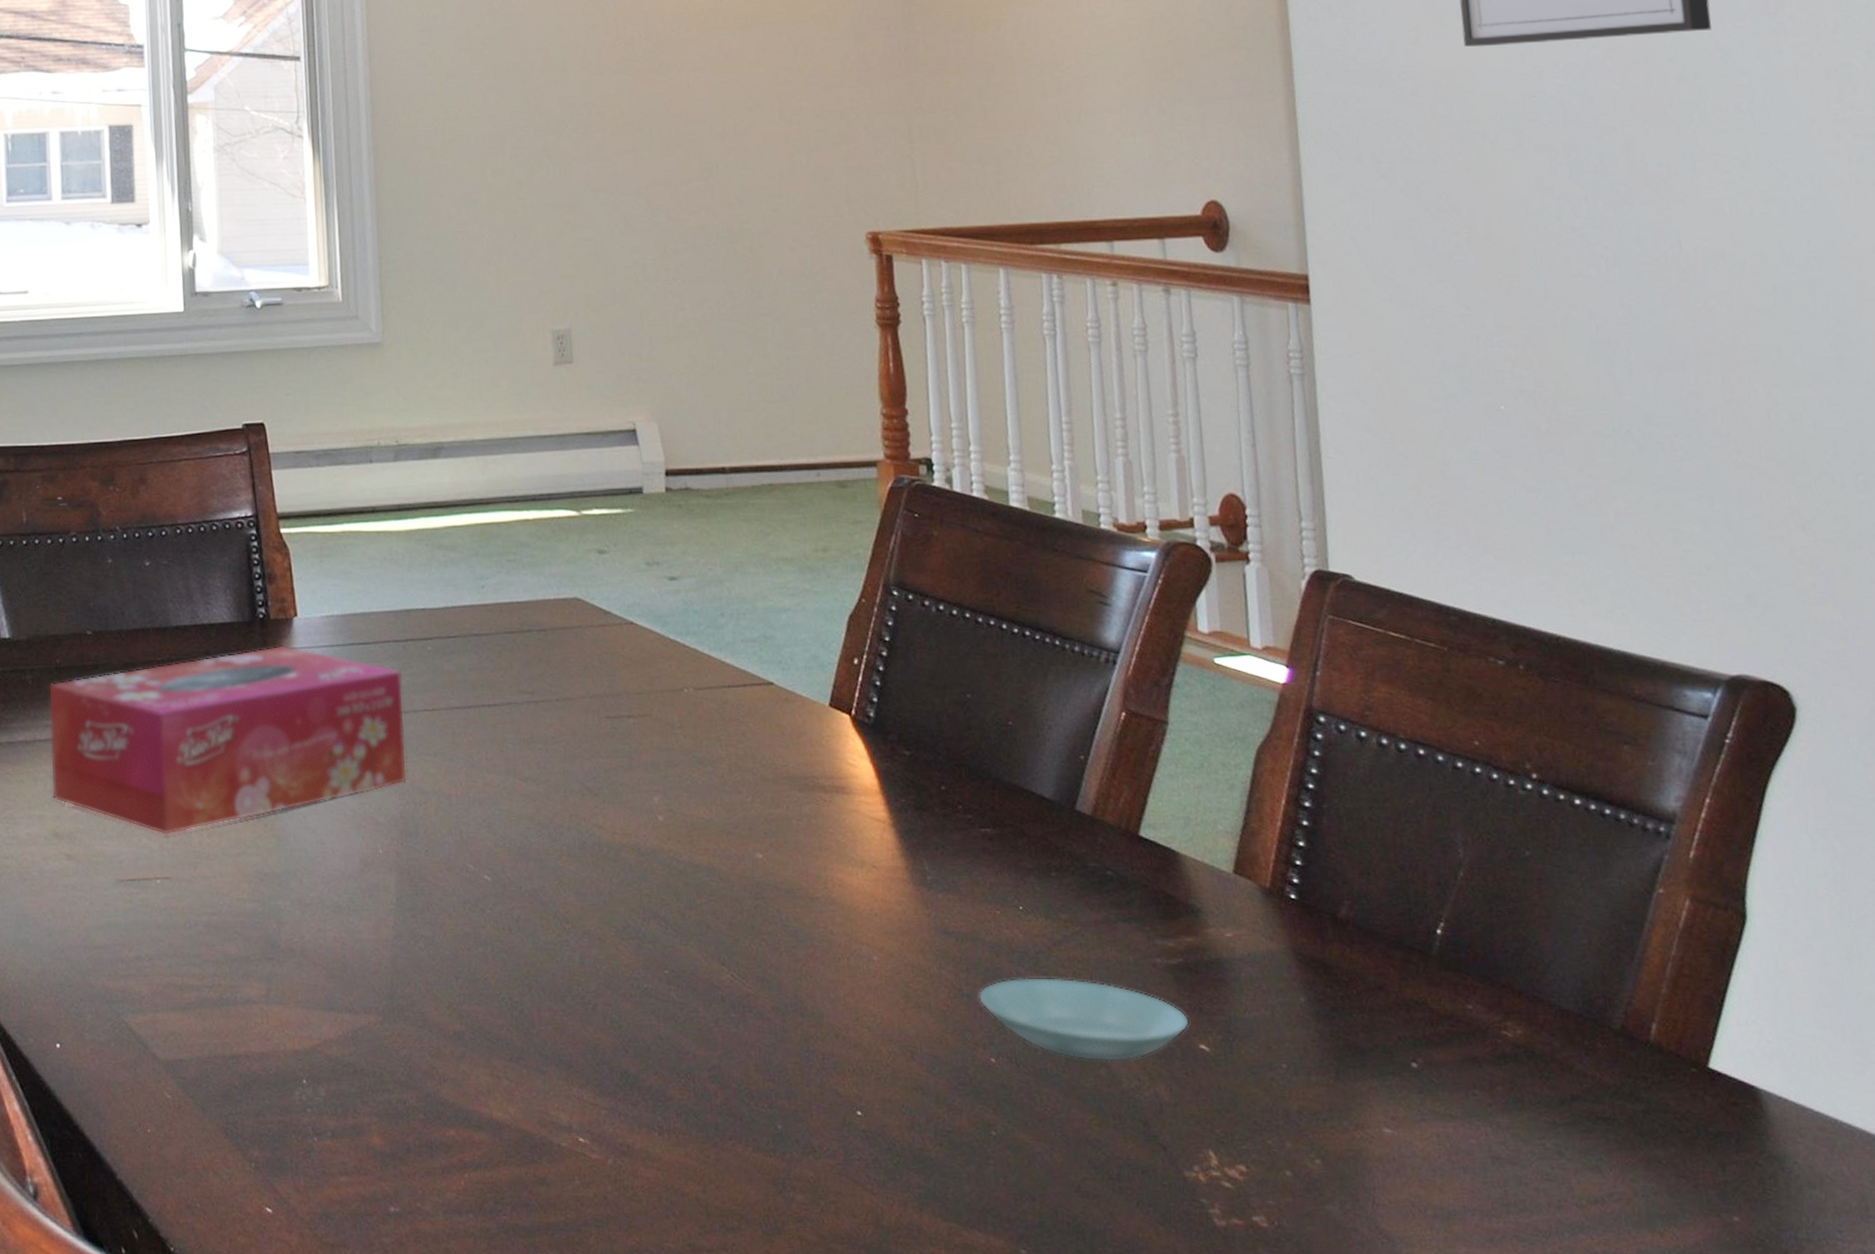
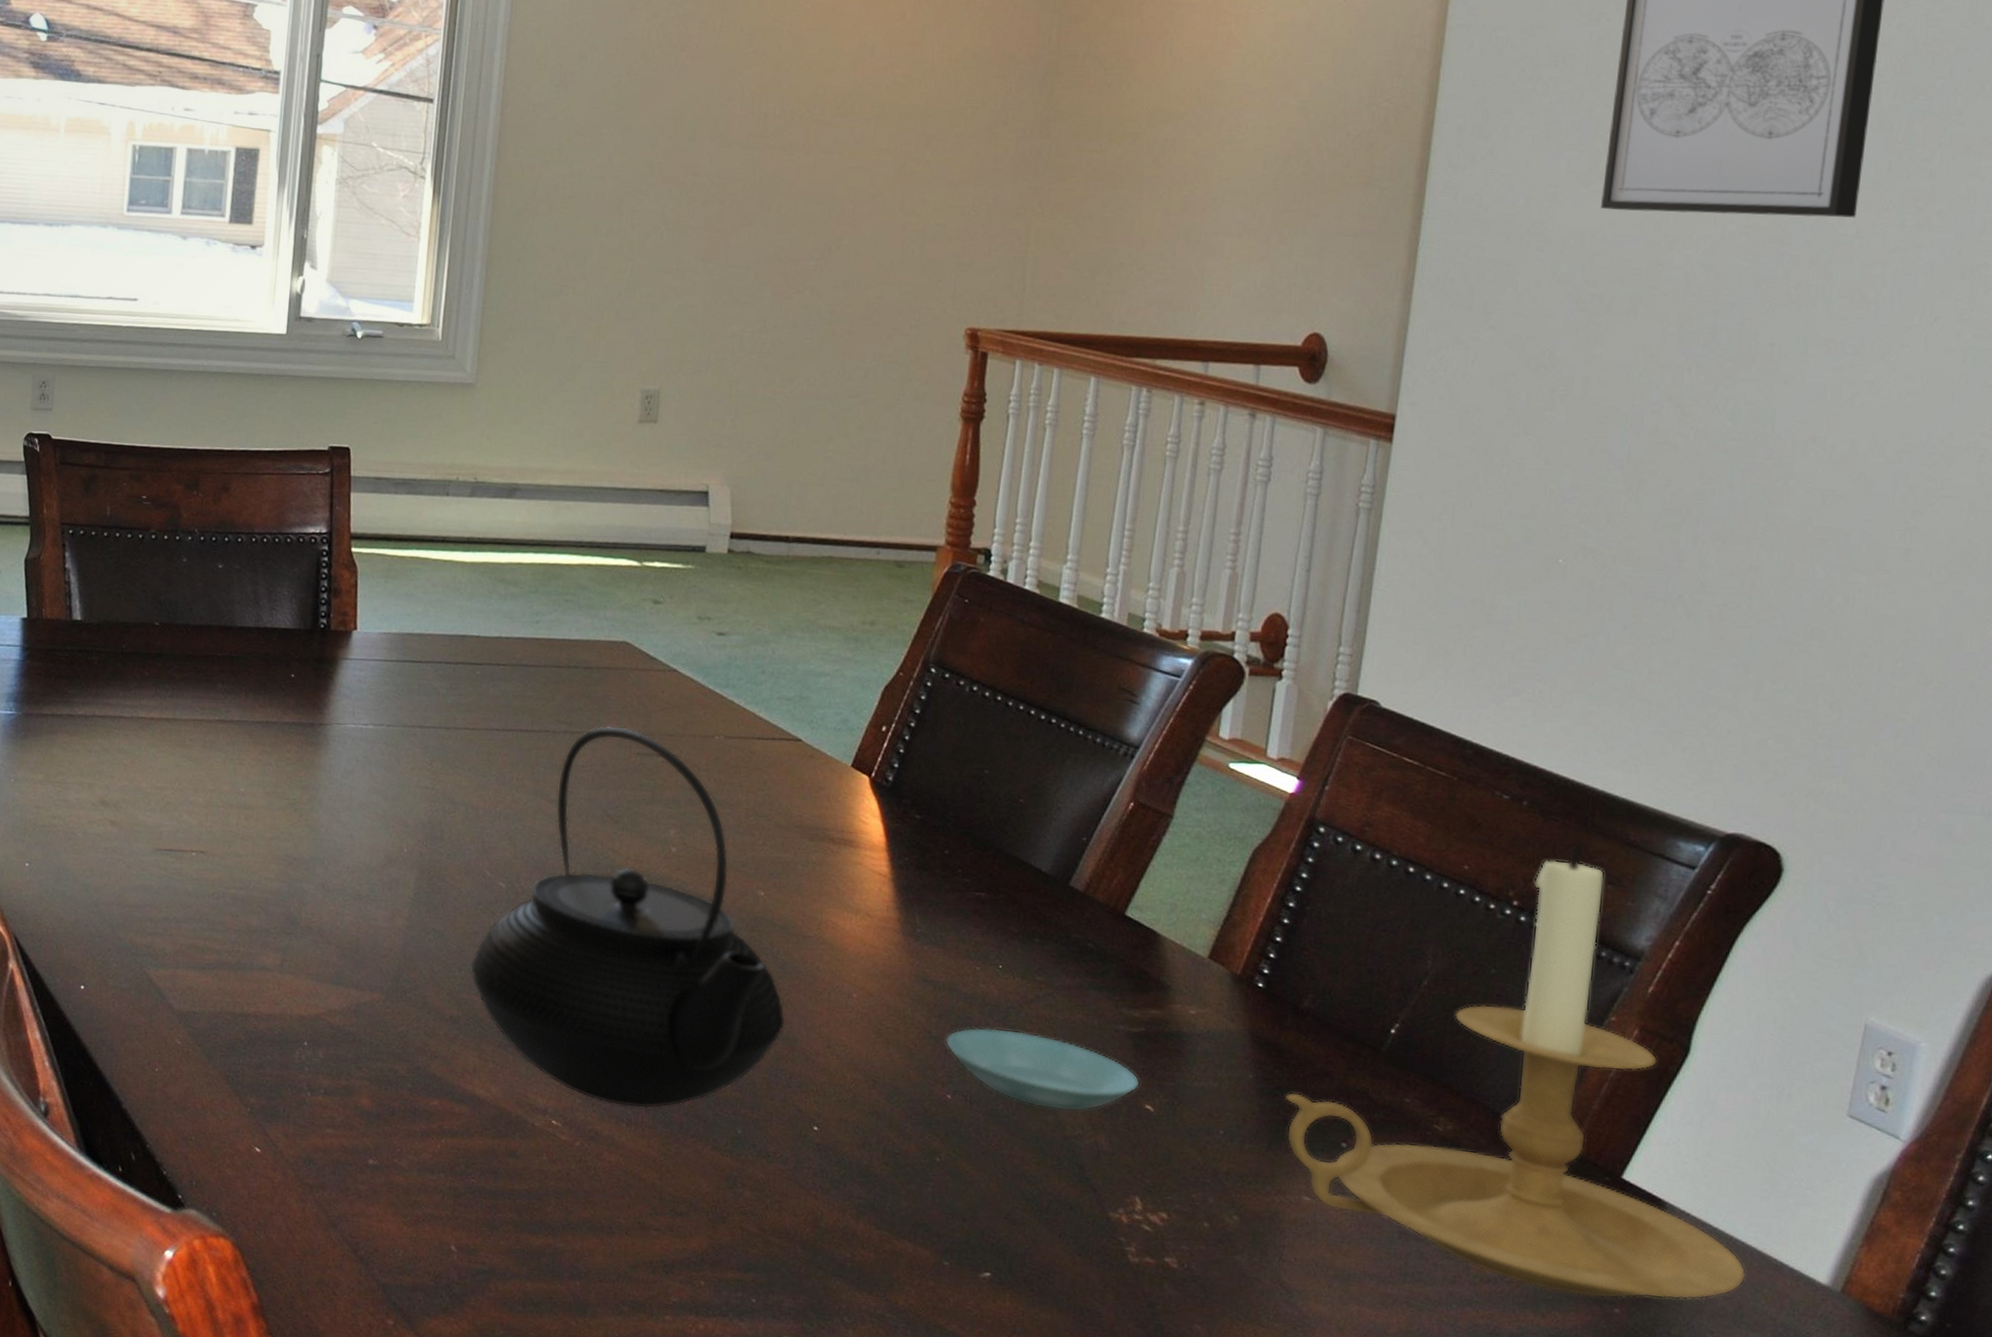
tissue box: present [48,645,407,835] -> none [103,655,449,814]
teapot: none [467,690,809,1113] -> present [470,725,786,1109]
candle holder: none [1343,706,1862,1207] -> present [1285,845,1746,1300]

